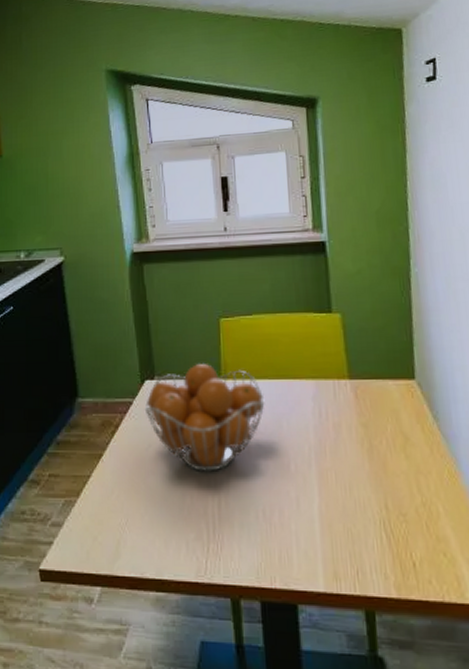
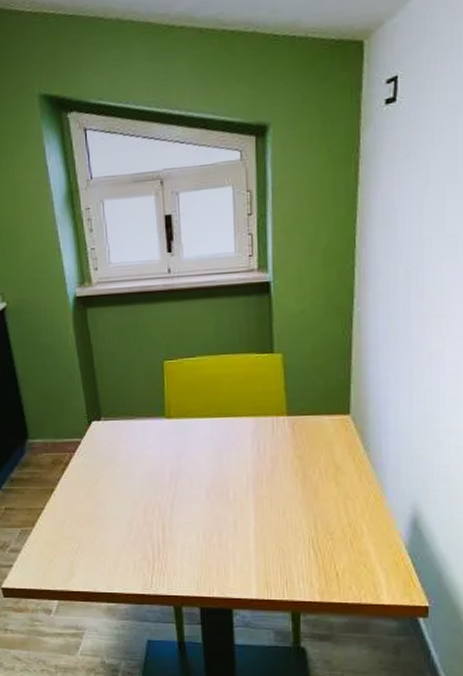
fruit basket: present [144,364,265,471] -> none [92,405,207,502]

